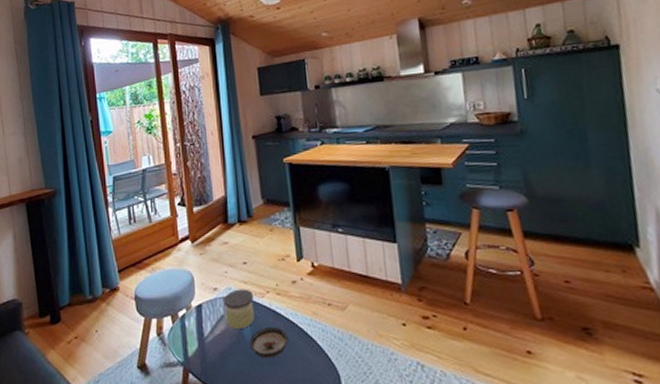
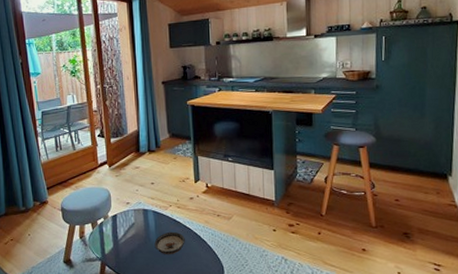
candle: present [223,289,255,330] -> none [134,203,159,234]

